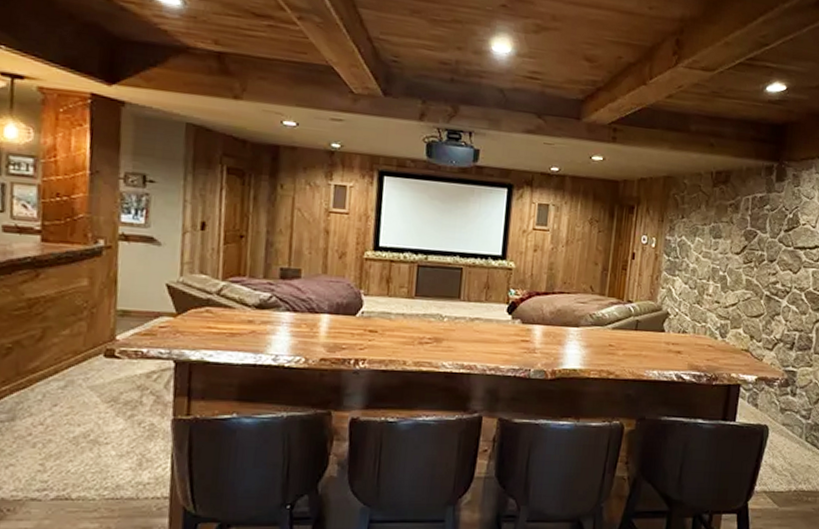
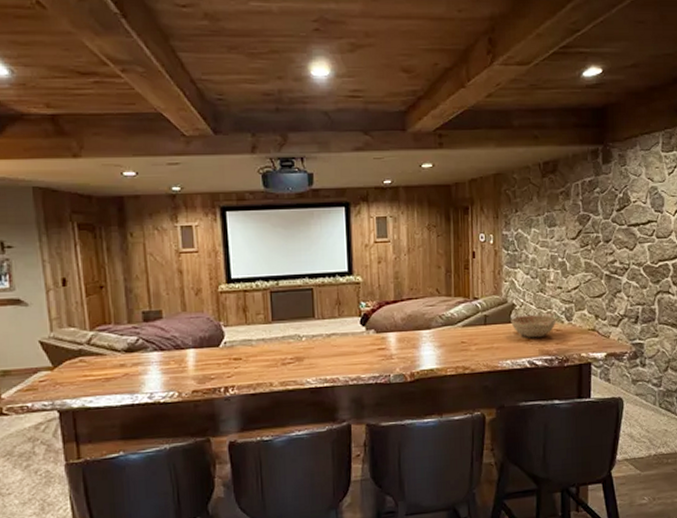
decorative bowl: none [663,325,710,352] -> present [511,314,556,338]

